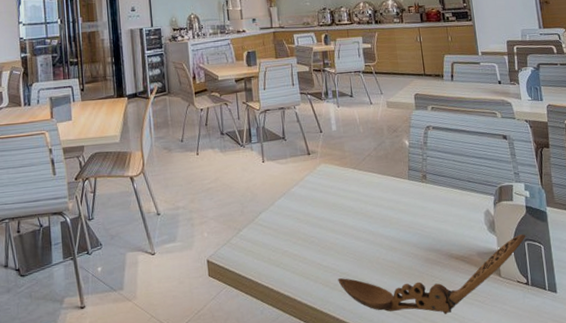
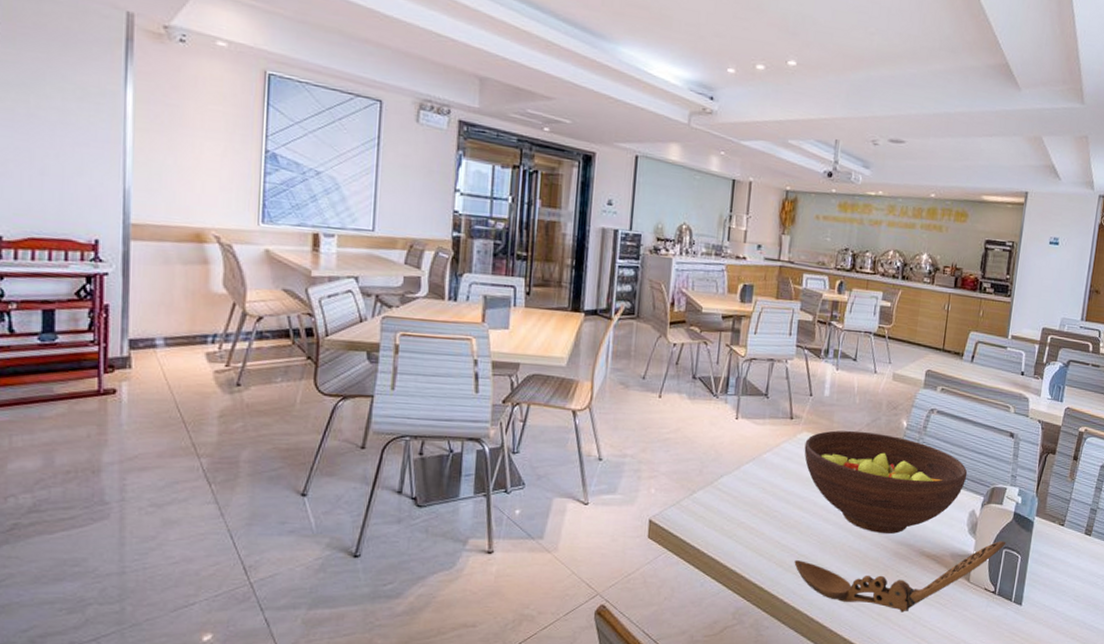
fruit bowl: none [324,155,474,244] -> present [804,430,968,535]

